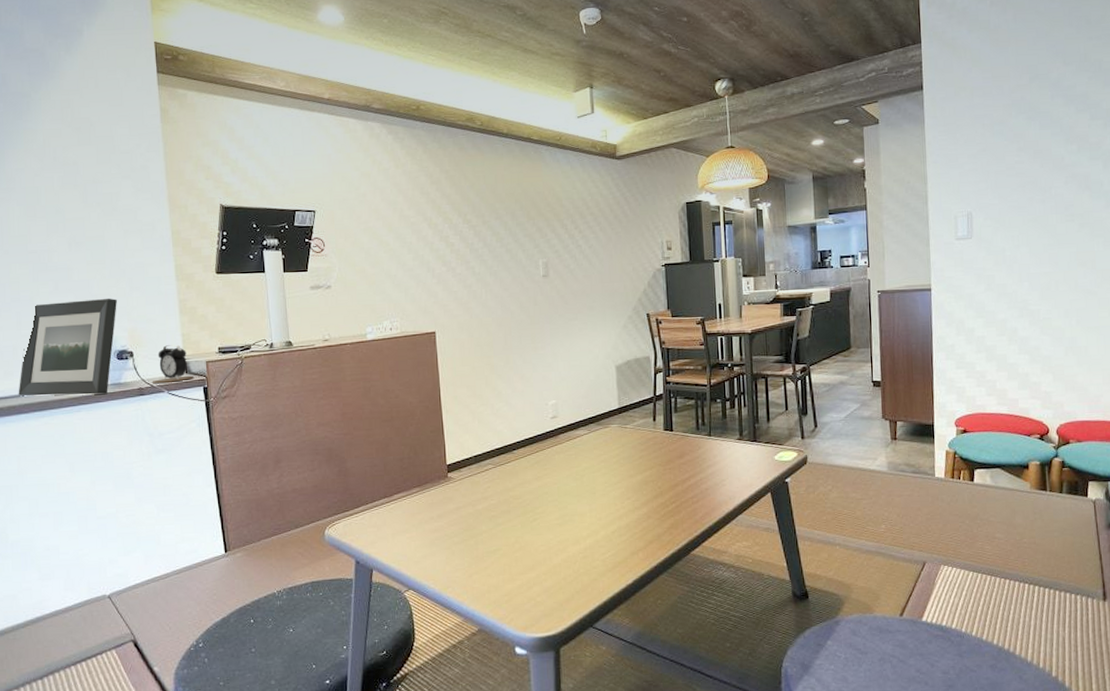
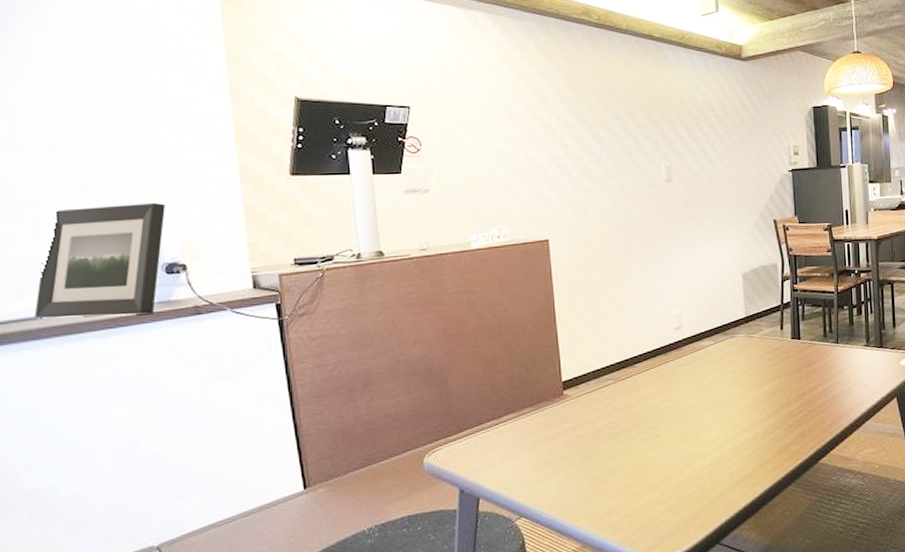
alarm clock: present [153,345,194,383] -> none [212,256,263,300]

